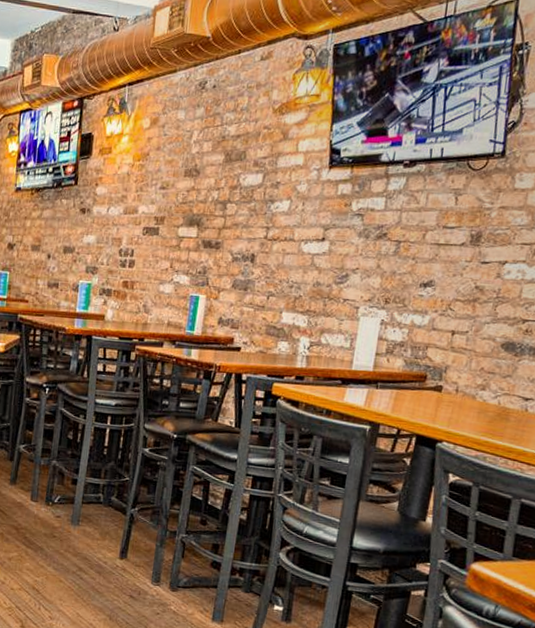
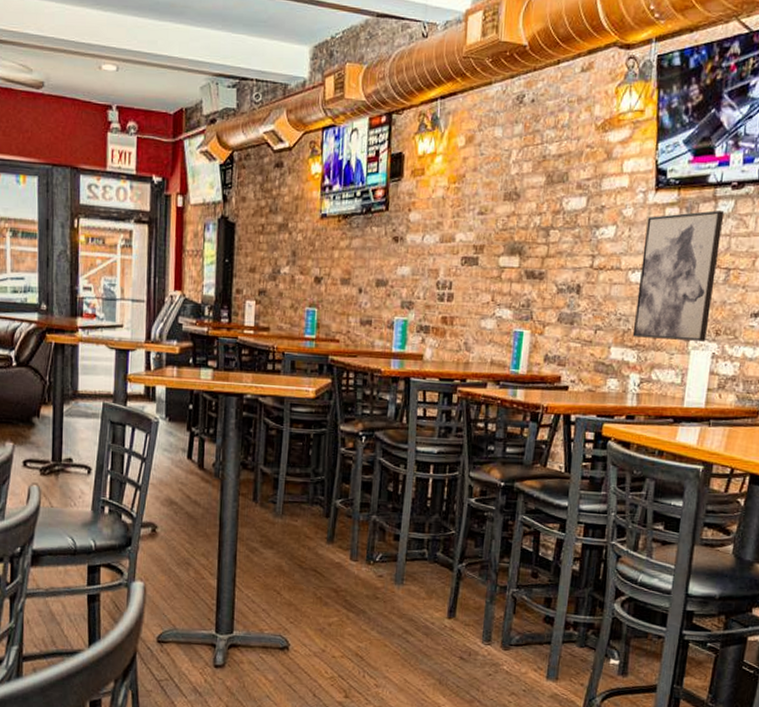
wall art: none [303,186,396,309] -> present [632,210,725,341]

